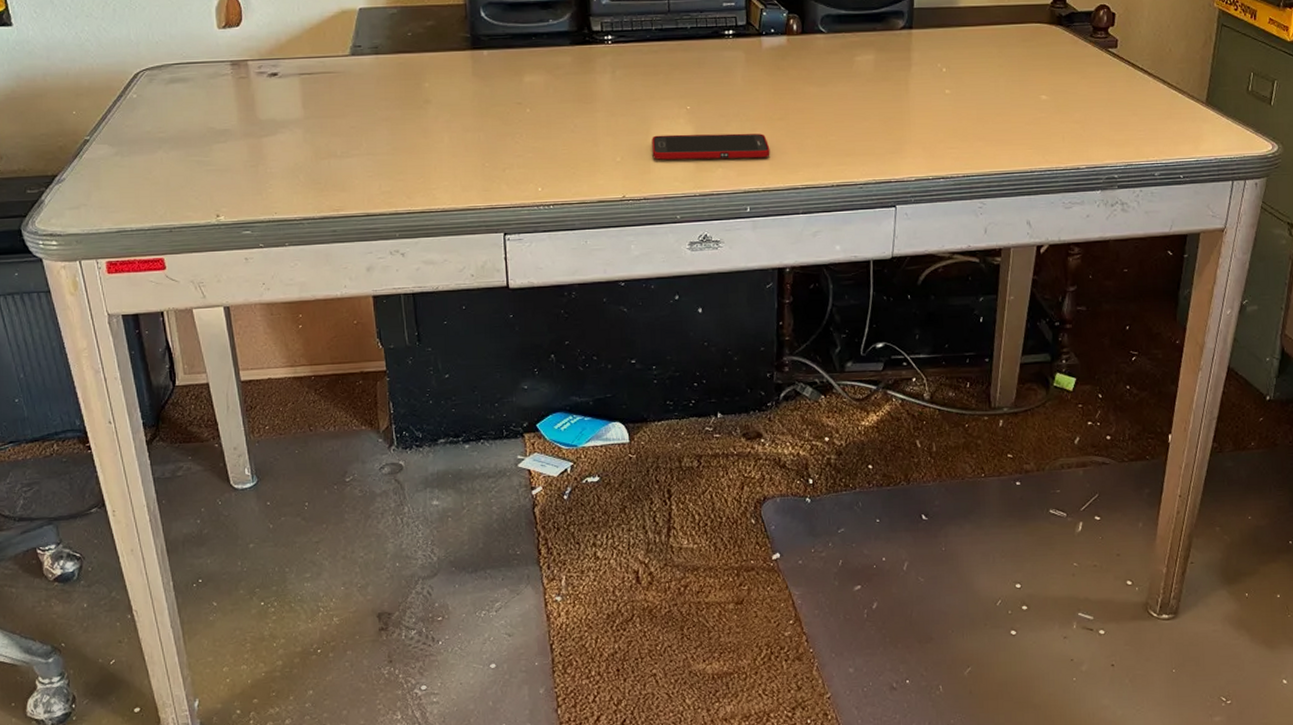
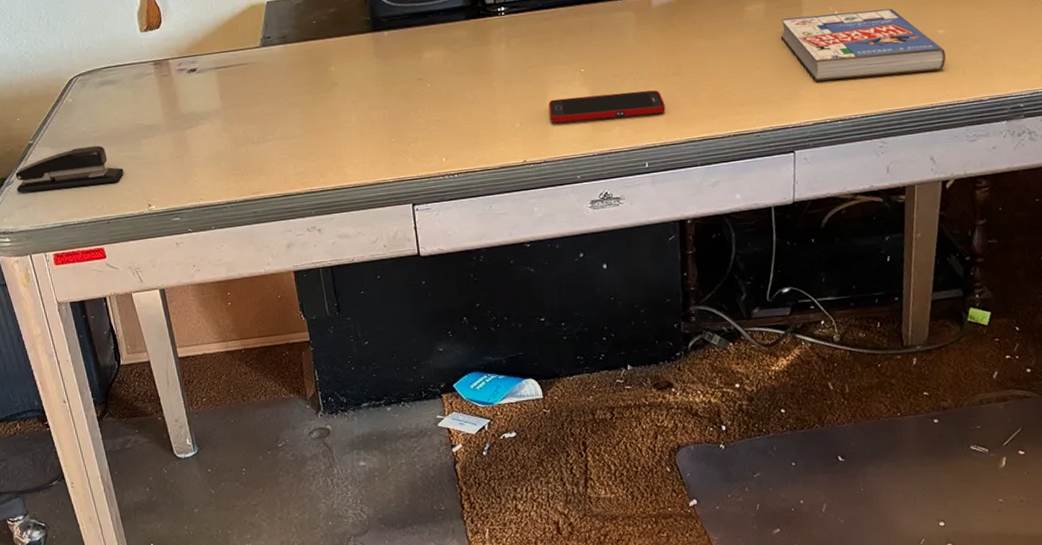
stapler: none [67,147,191,192] -> present [15,145,124,193]
book: none [889,70,1048,137] -> present [781,8,947,81]

